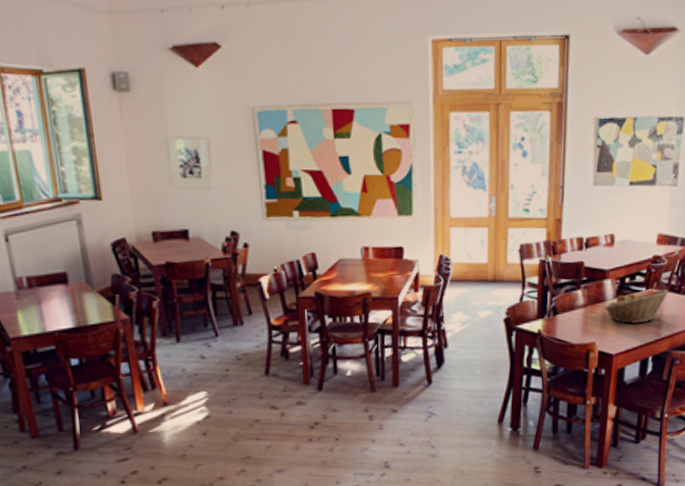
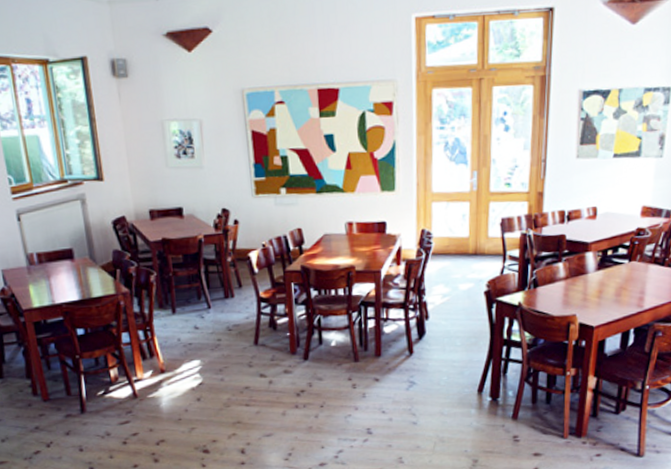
fruit basket: present [604,289,669,324] -> none [585,261,652,296]

